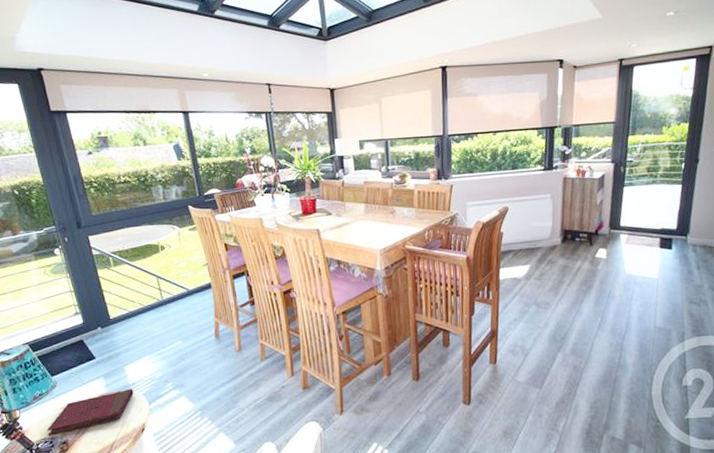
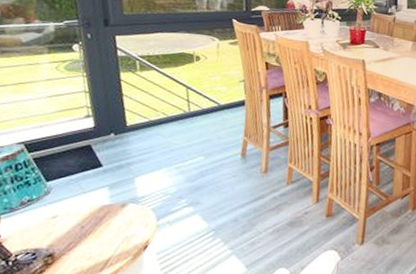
book: present [46,388,134,436] -> none [30,201,141,247]

